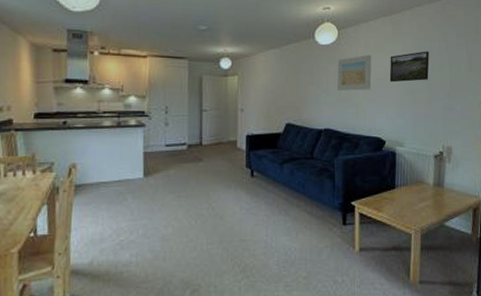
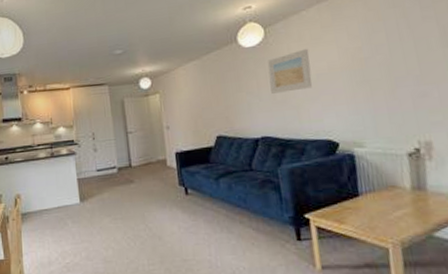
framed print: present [389,51,430,83] -> none [332,32,388,76]

